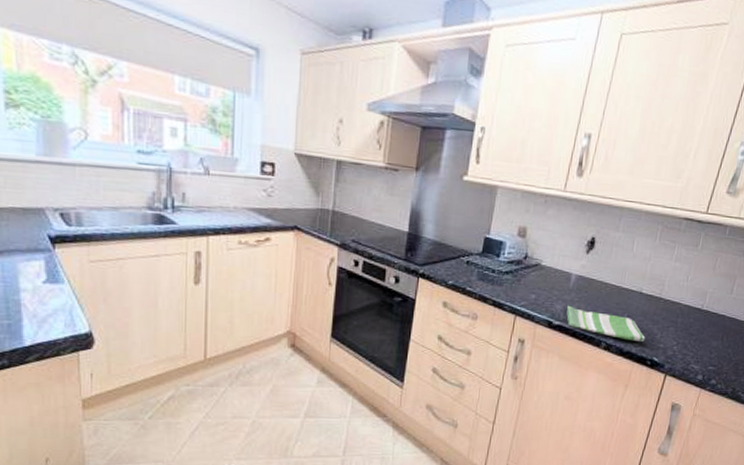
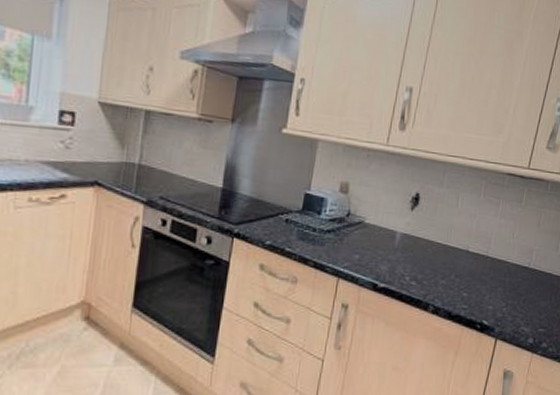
dish towel: present [566,305,646,341] -> none [391,265,474,303]

